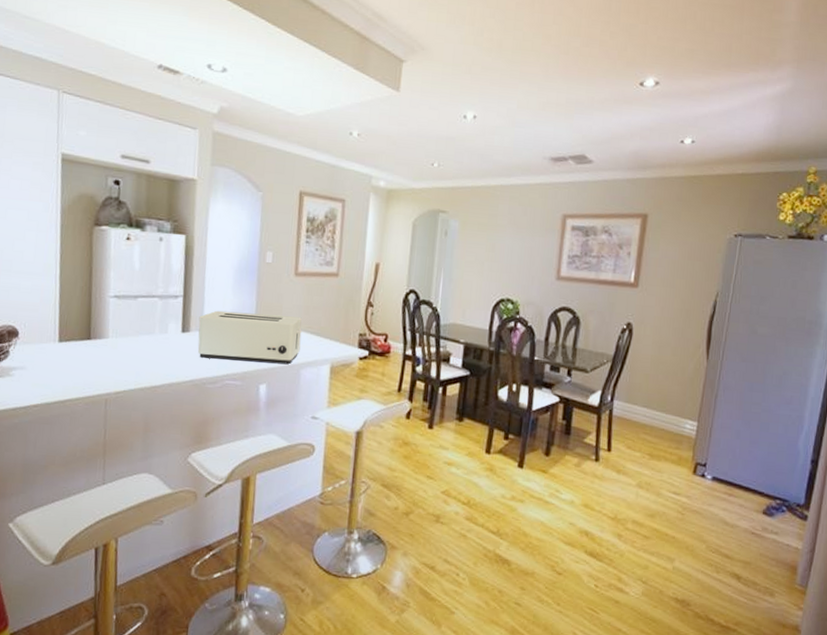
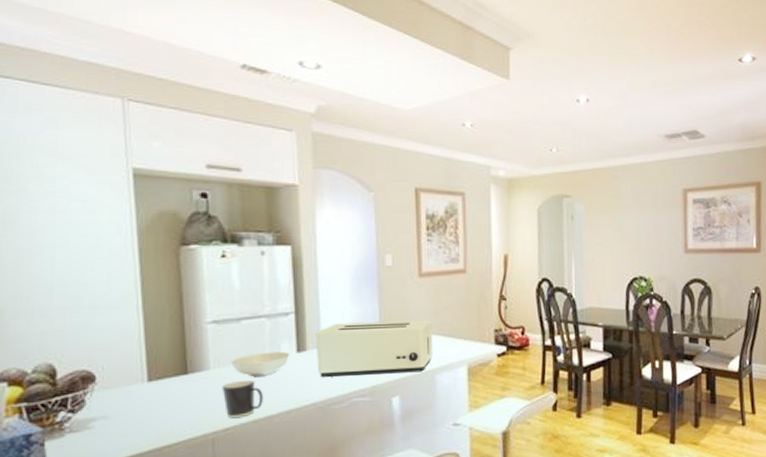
mug: none [116,351,150,384] -> present [221,379,263,419]
bowl: none [126,328,176,350] -> present [231,351,290,377]

